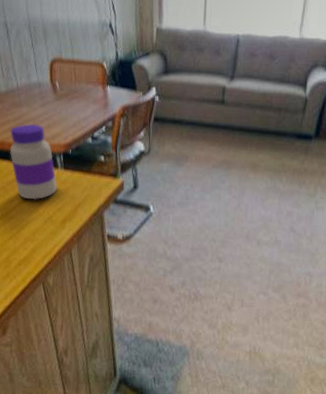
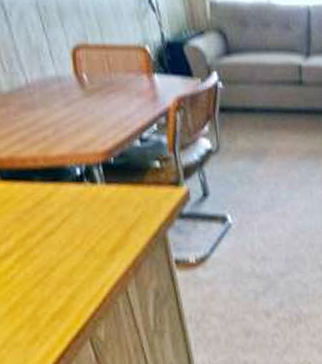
jar: present [9,123,57,200] -> none [22,129,98,229]

